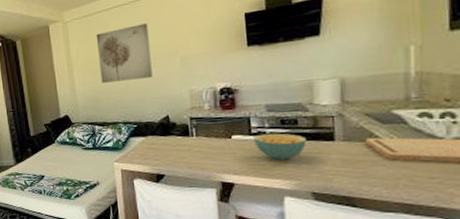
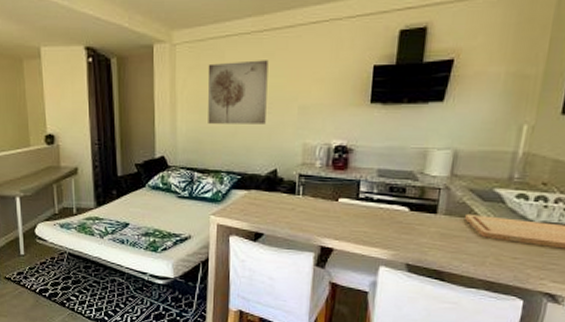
cereal bowl: present [253,133,307,160] -> none [360,199,411,228]

